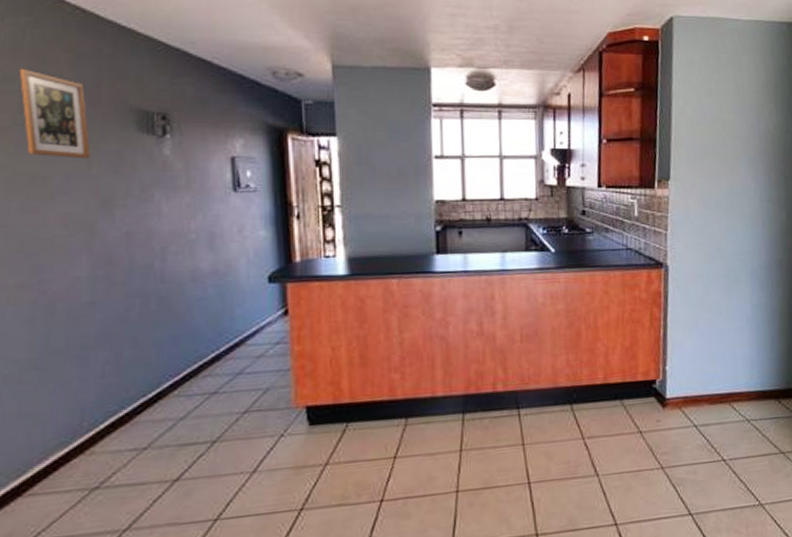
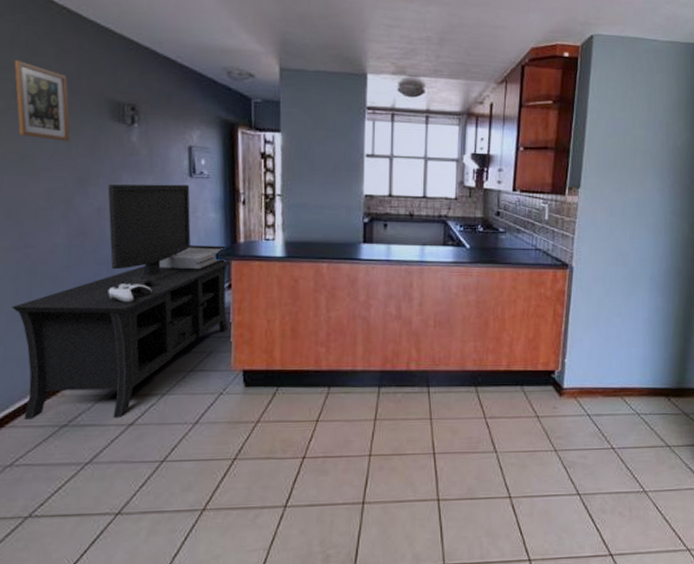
media console: none [25,200,288,485] -> present [11,183,232,420]

